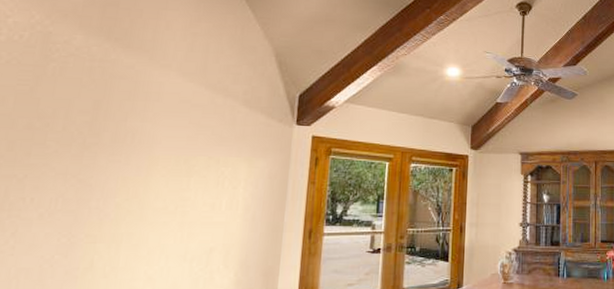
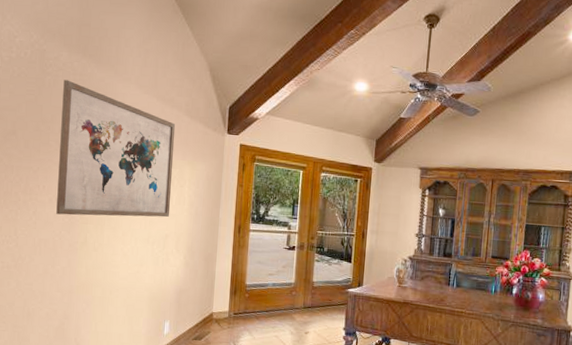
wall art: none [48,67,230,234] -> present [56,80,176,218]

